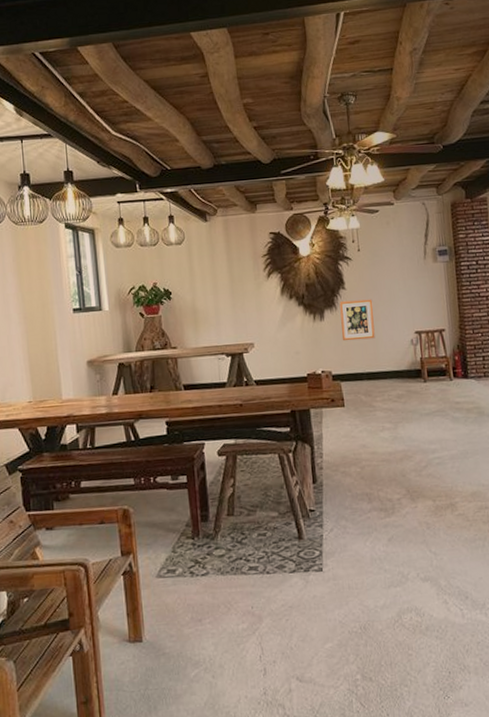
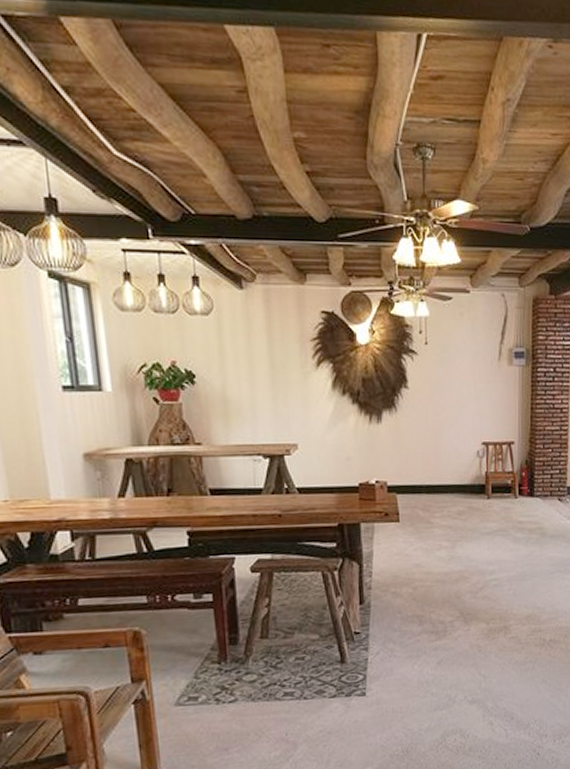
wall art: present [339,299,375,341] -> none [400,402,439,449]

